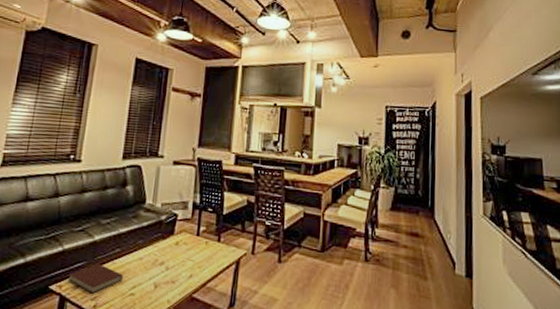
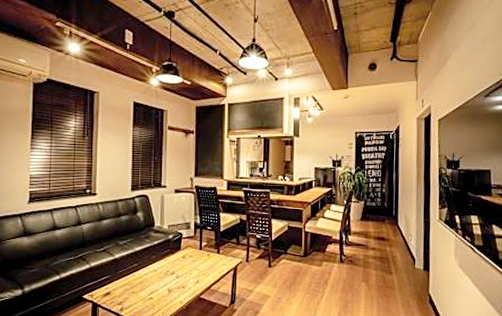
notebook: present [69,264,123,294] -> none [98,276,142,300]

